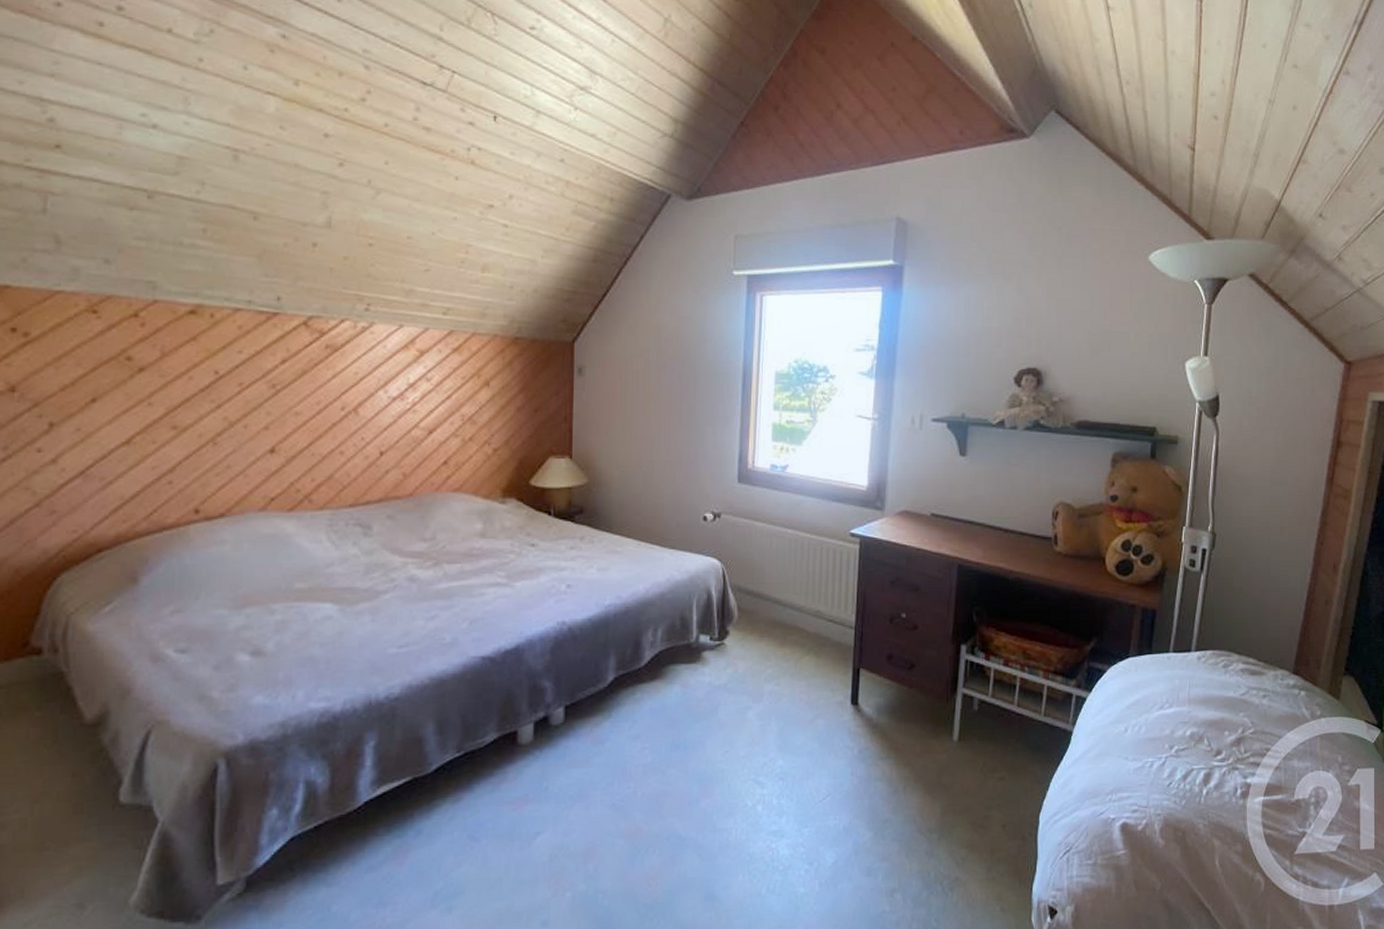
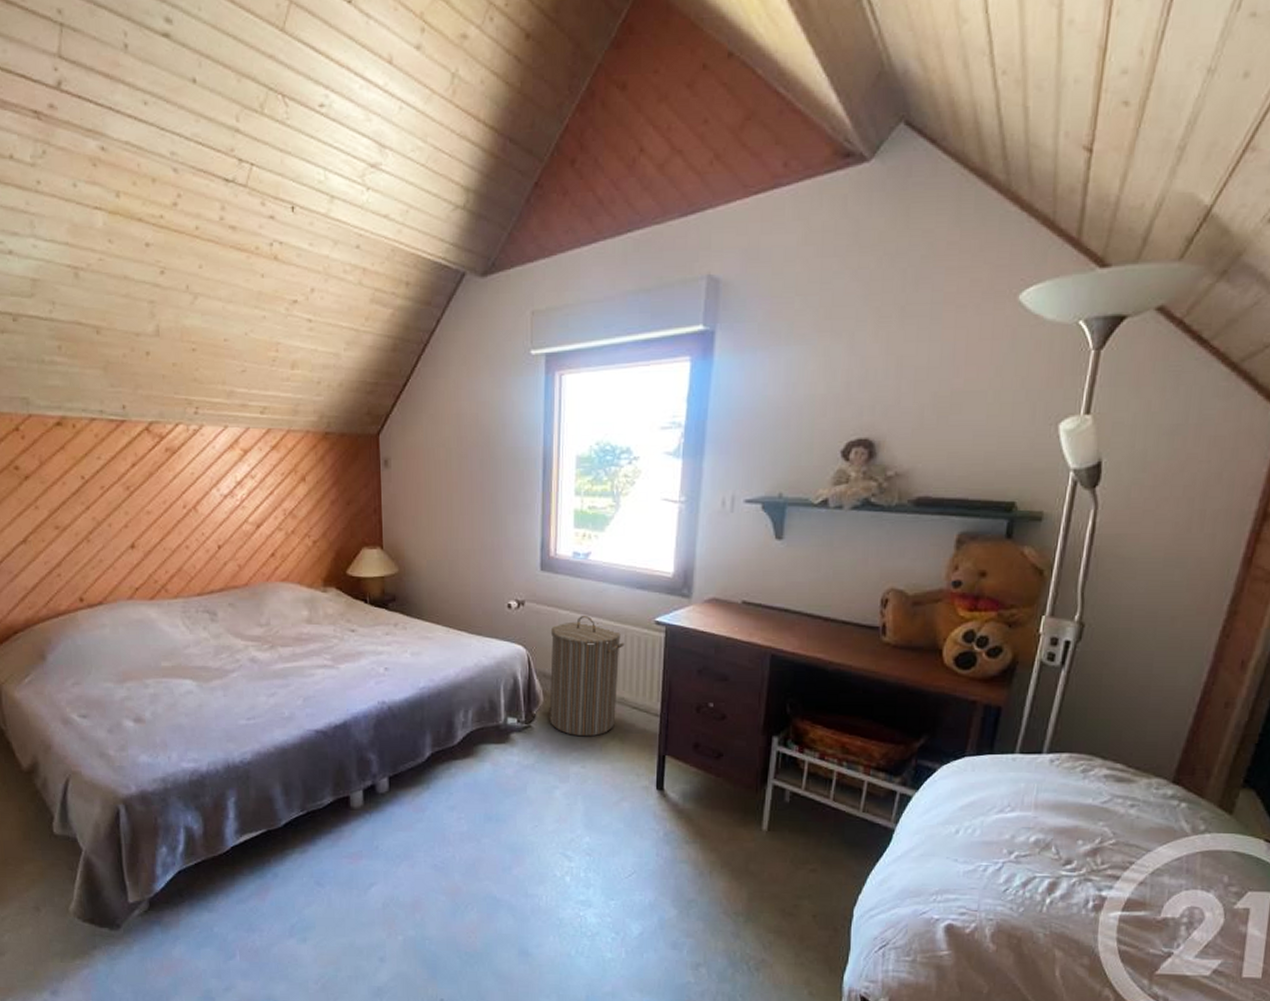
laundry hamper: none [743,527,820,653] -> present [549,615,625,737]

